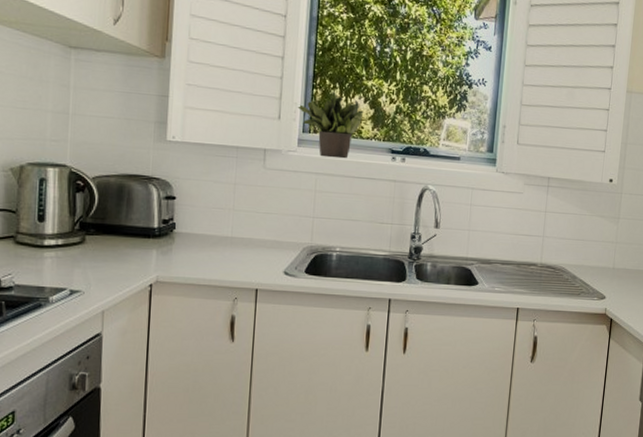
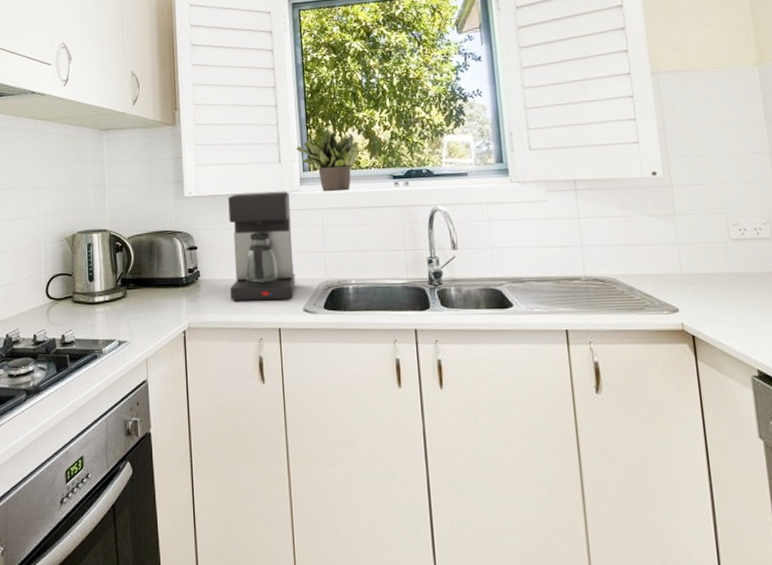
coffee maker: none [207,145,285,261] -> present [228,191,296,300]

